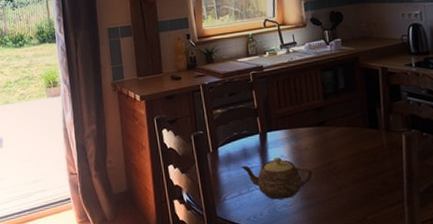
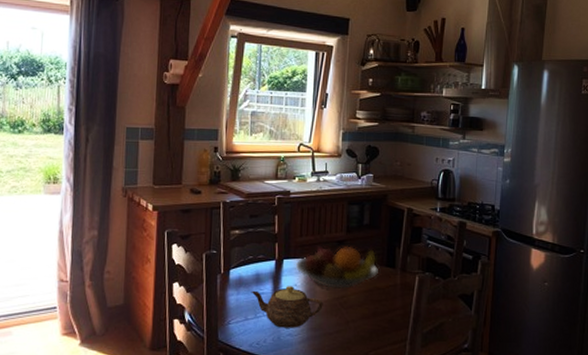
fruit bowl: none [278,112,363,156] -> present [295,246,378,289]

